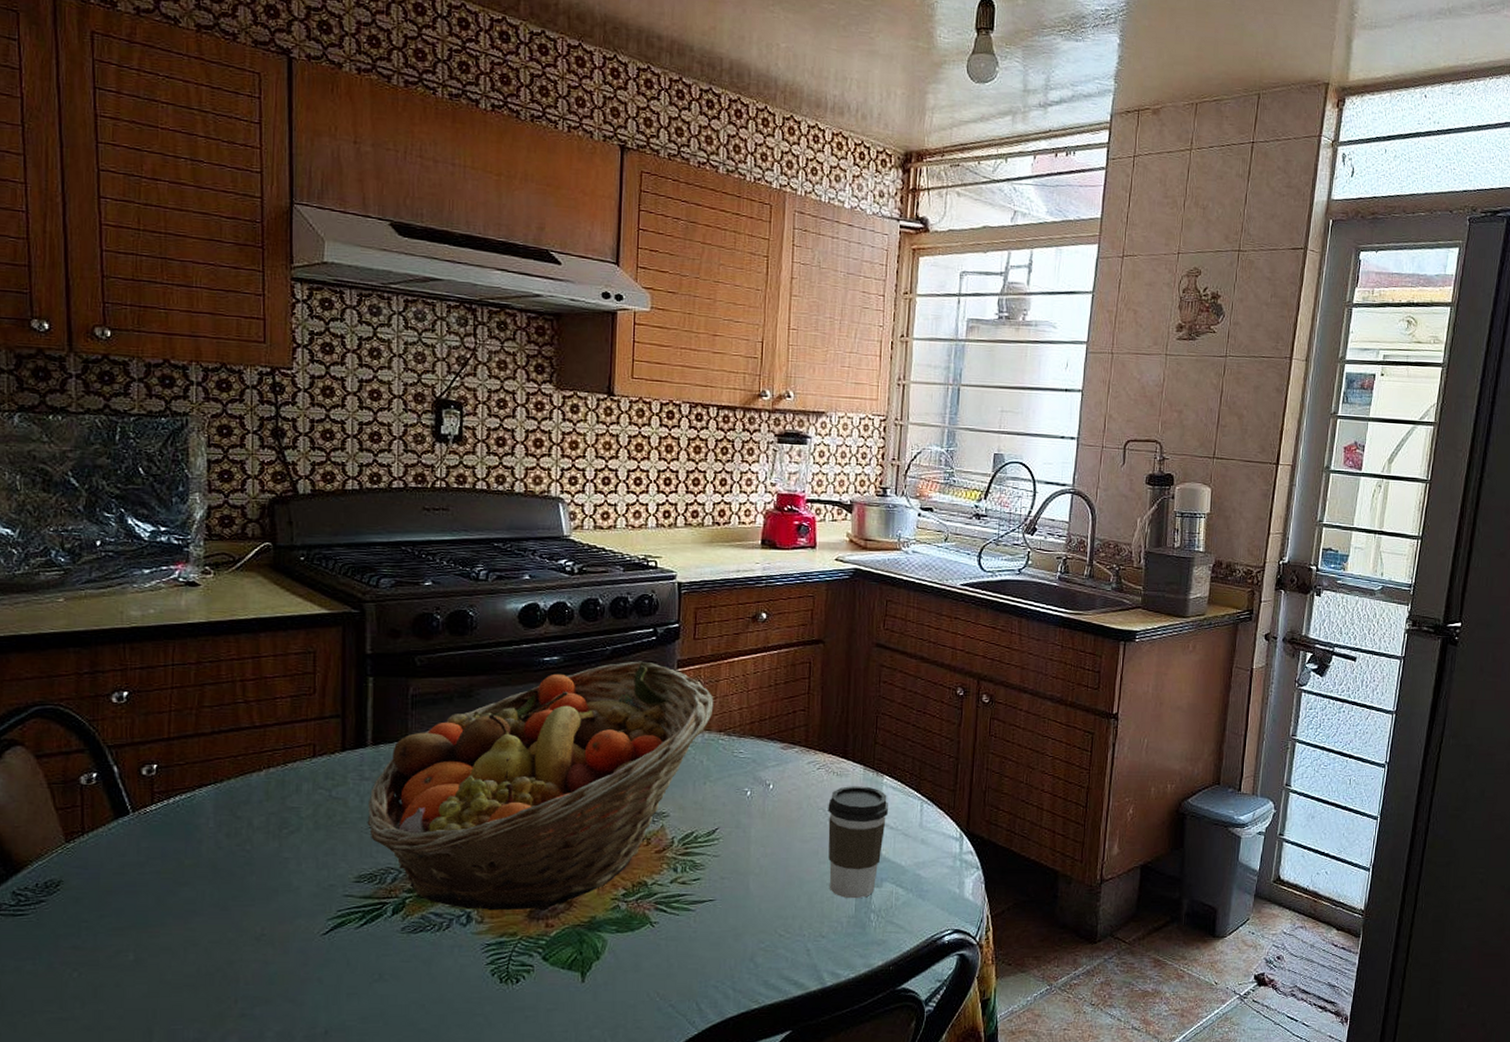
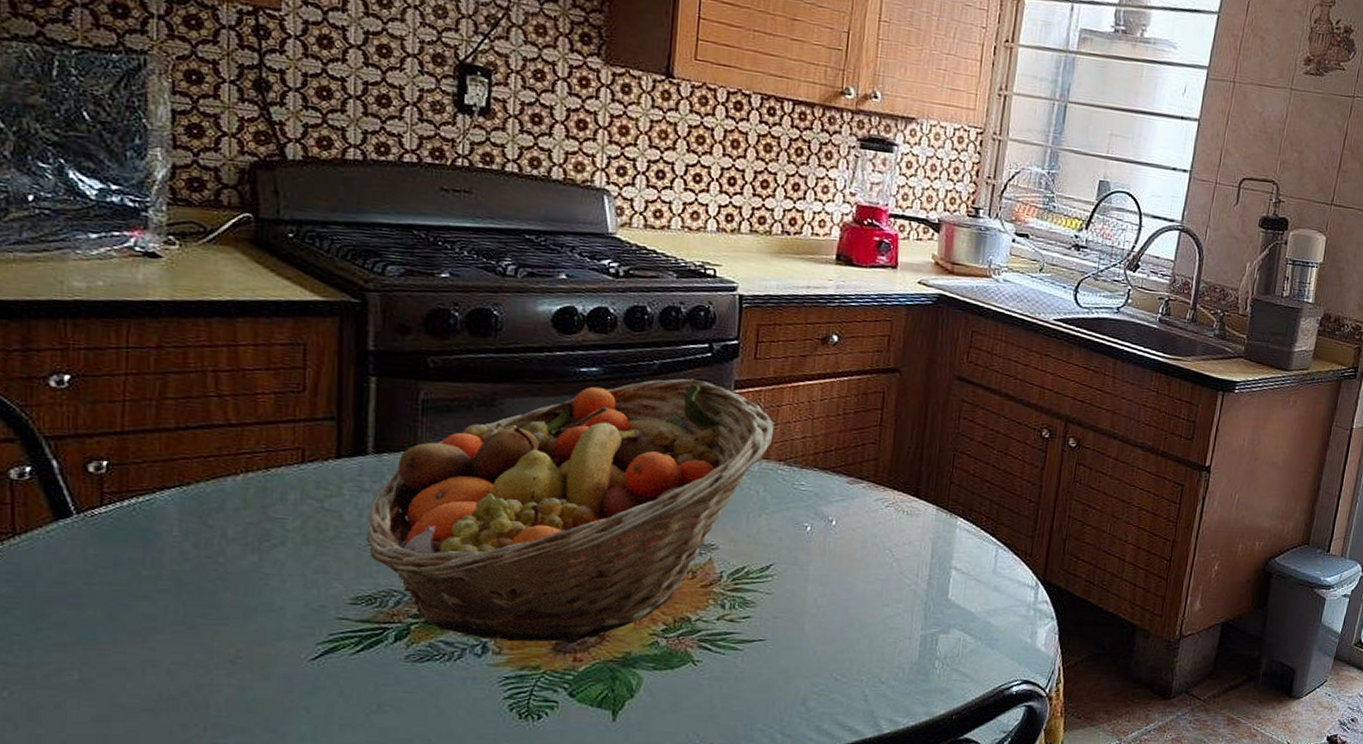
coffee cup: present [828,786,889,899] -> none [892,526,962,645]

